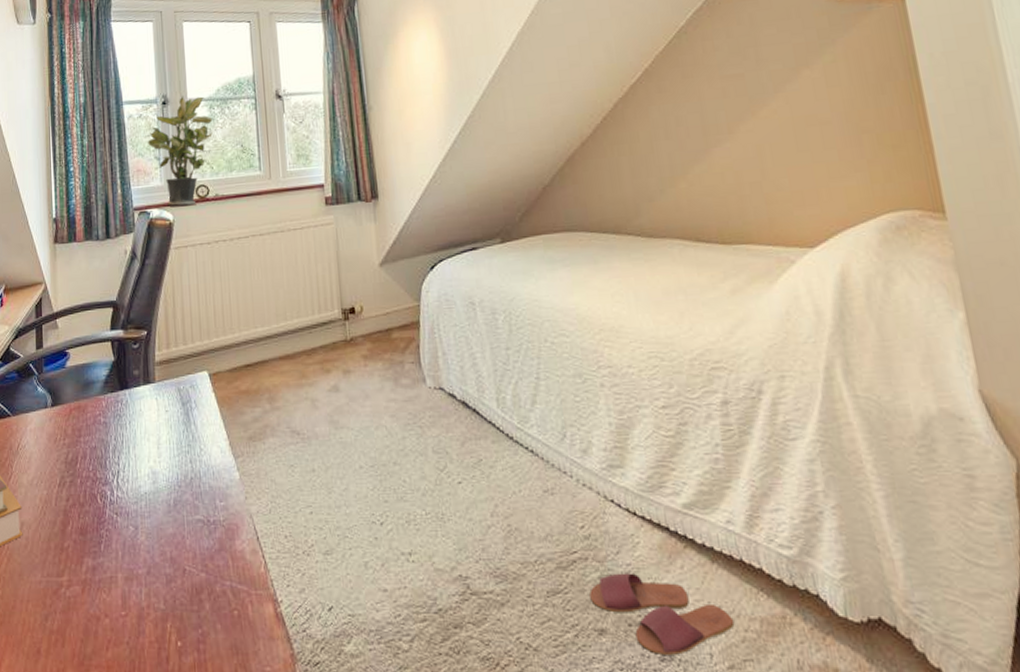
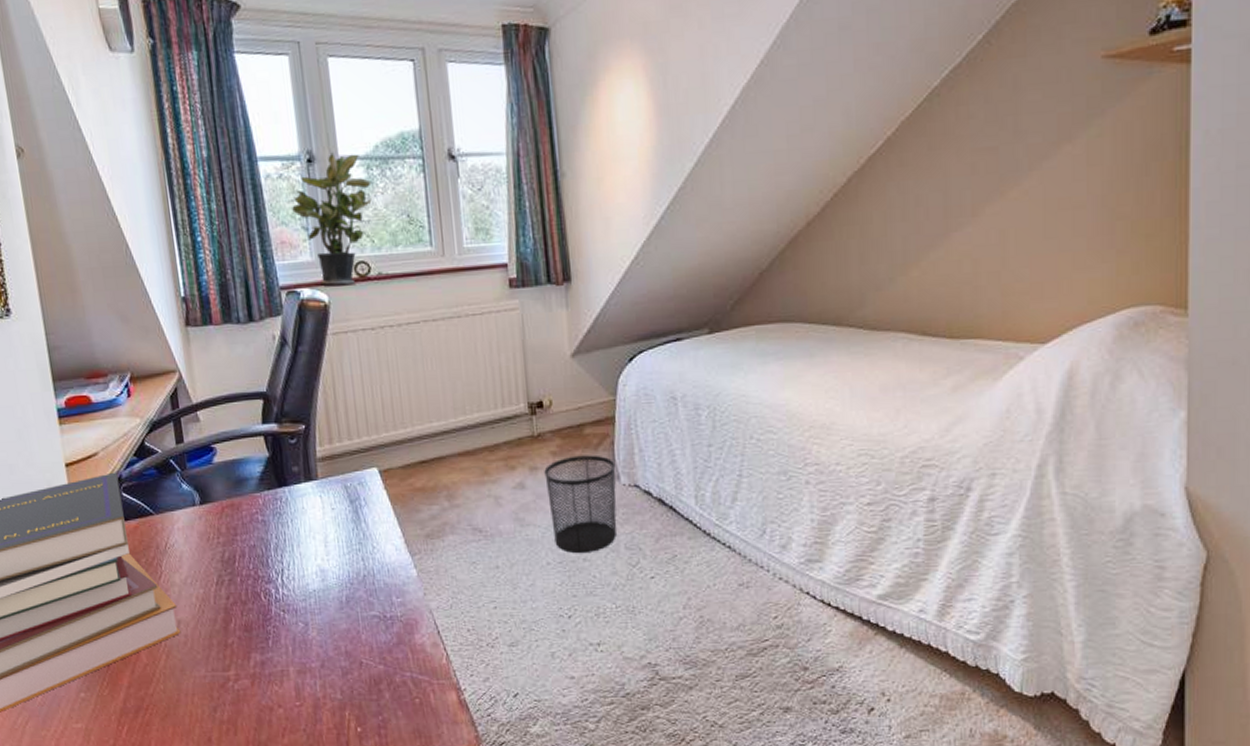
waste bin: none [356,358,424,456] -> present [544,455,617,553]
slippers: present [589,573,735,655] -> none [778,658,916,728]

